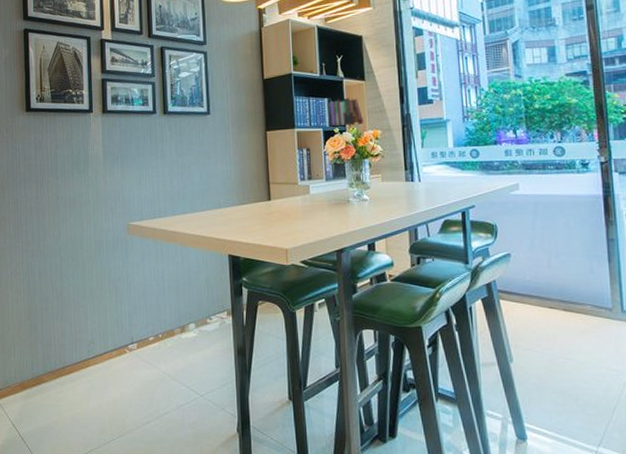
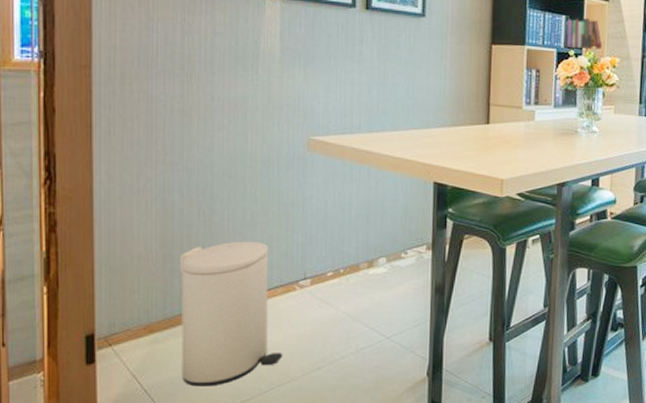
pedal bin: none [42,312,120,436] -> present [180,241,283,387]

